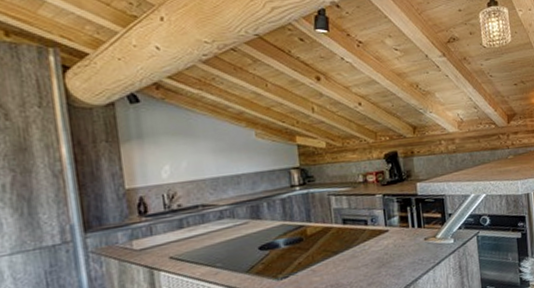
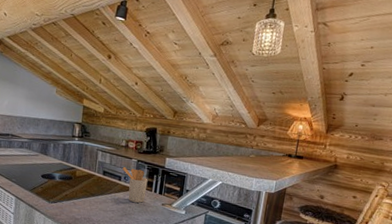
utensil holder: none [366,205,403,247] -> present [122,167,148,203]

